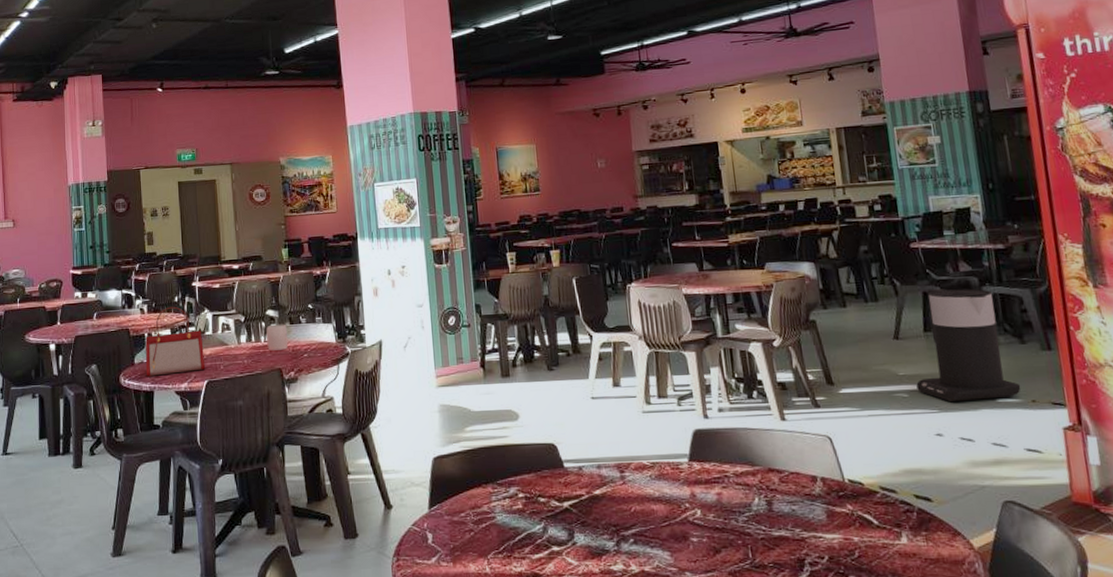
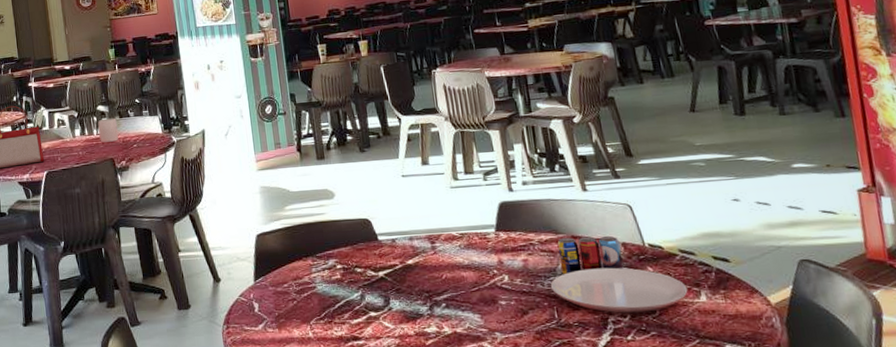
plate: none [744,504,888,554] -> present [550,267,688,313]
pop: none [753,469,822,511] -> present [557,235,624,275]
trash can: present [916,289,1021,403] -> none [713,62,816,170]

